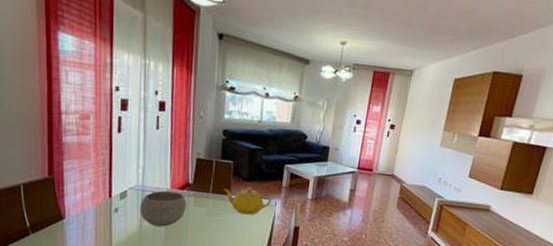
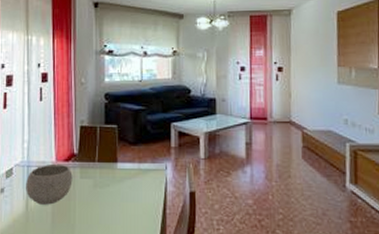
teapot: present [223,186,272,215] -> none [110,150,161,183]

